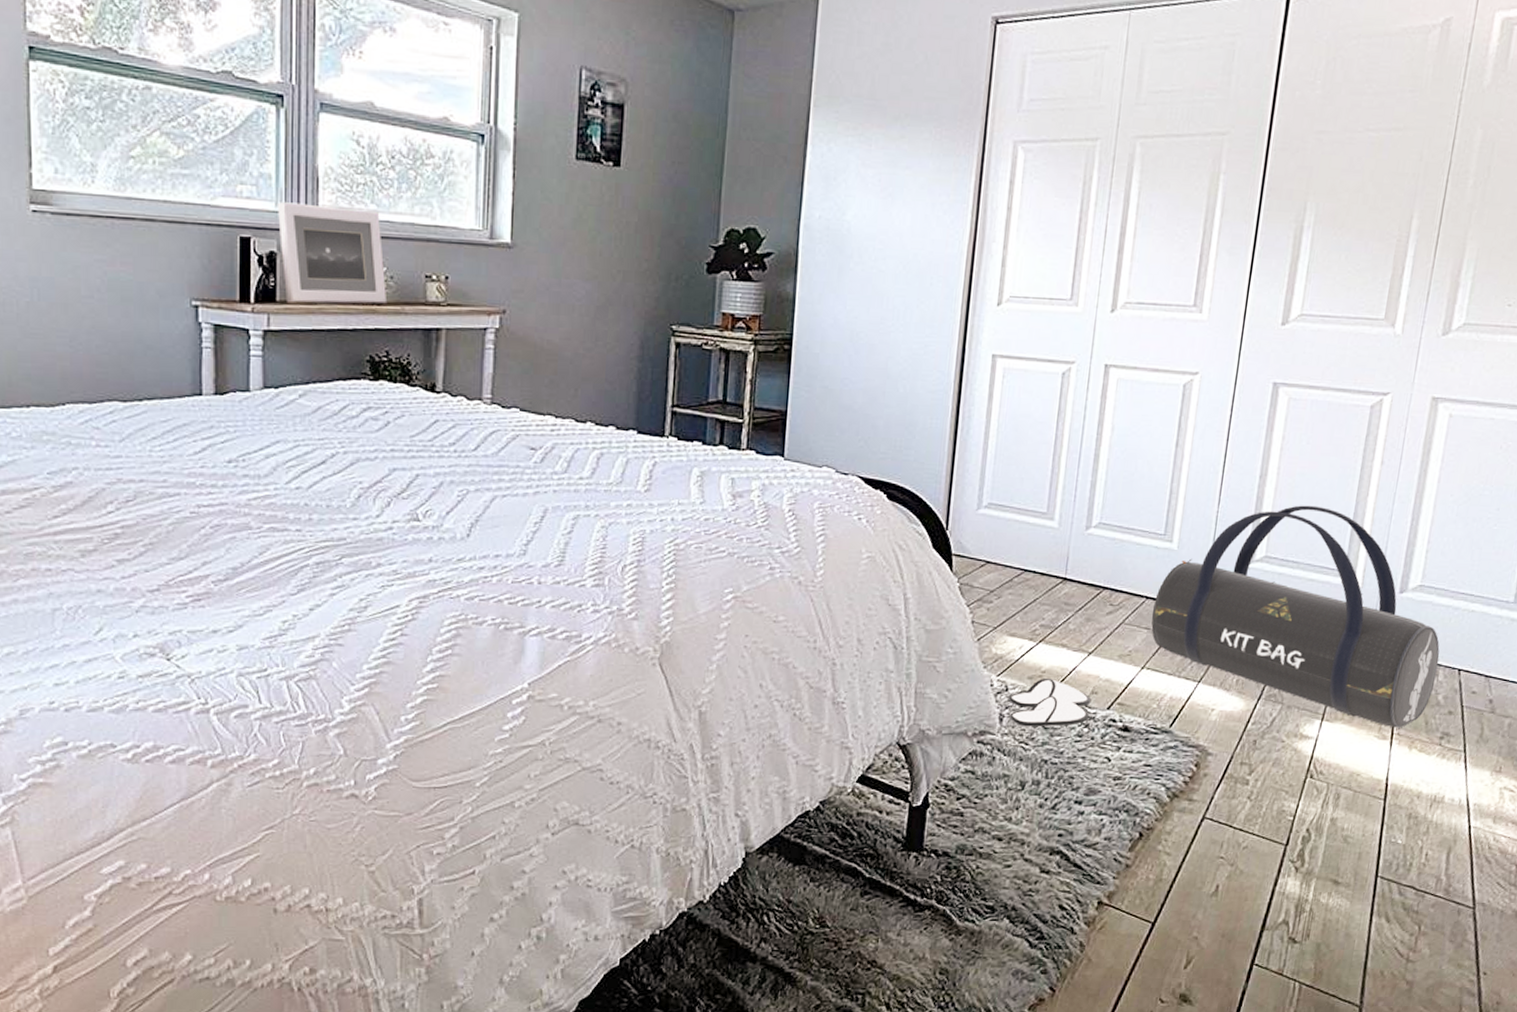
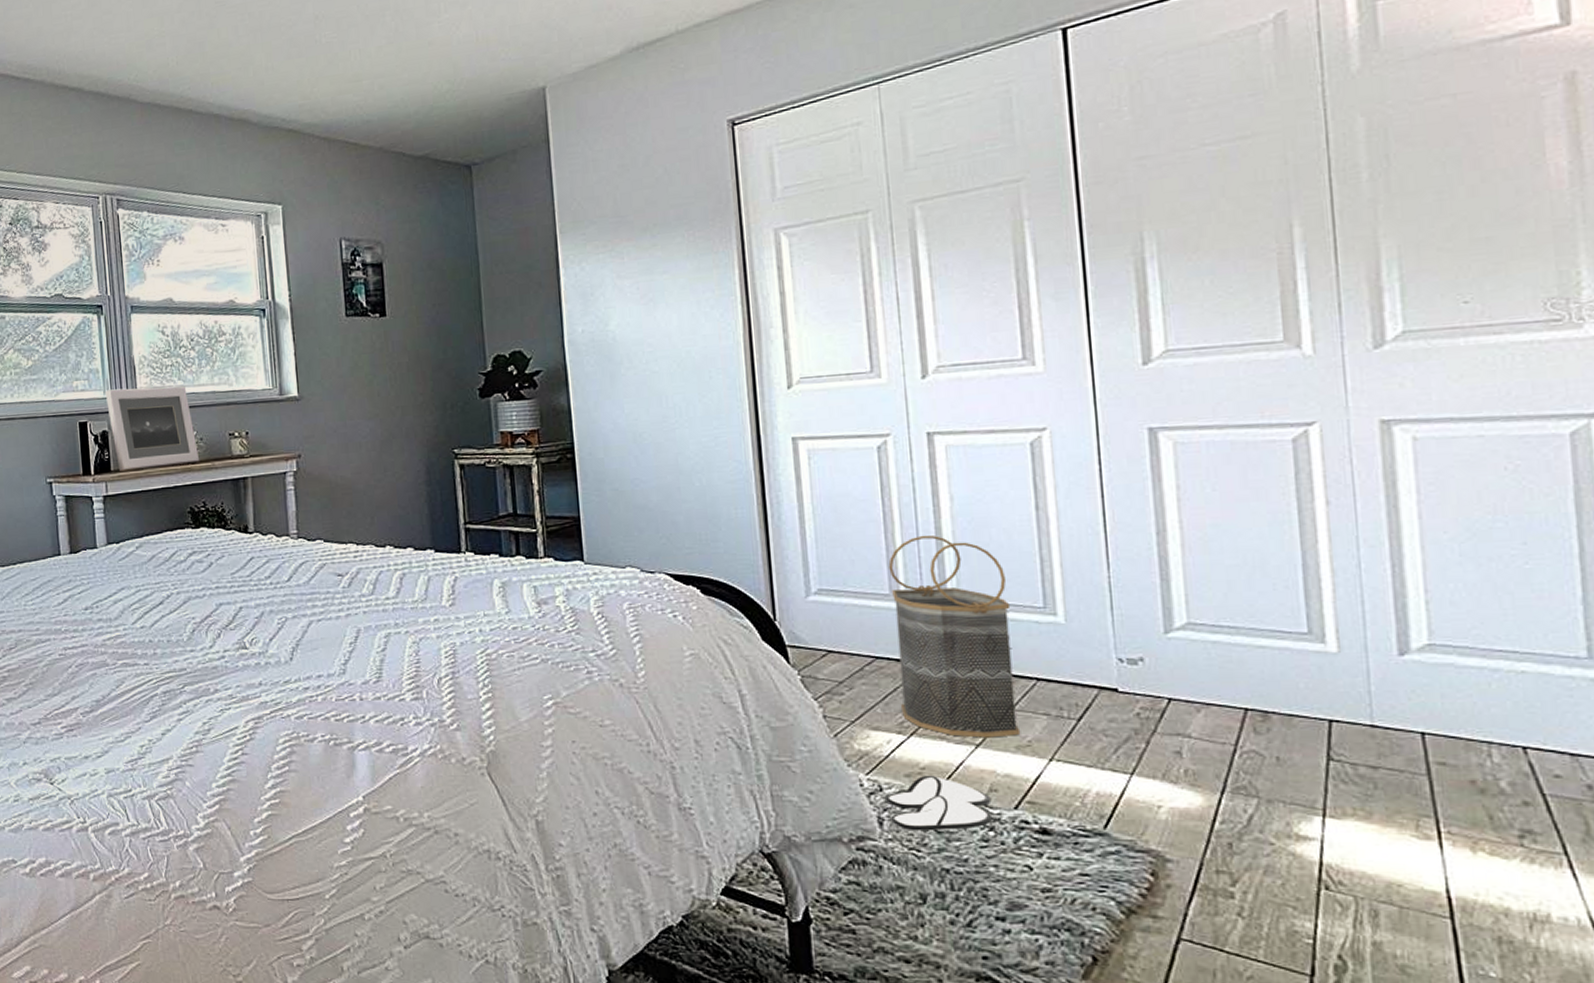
basket: none [1036,460,1141,647] -> present [888,535,1019,738]
duffel bag: present [1151,505,1440,728] -> none [1048,560,1489,825]

